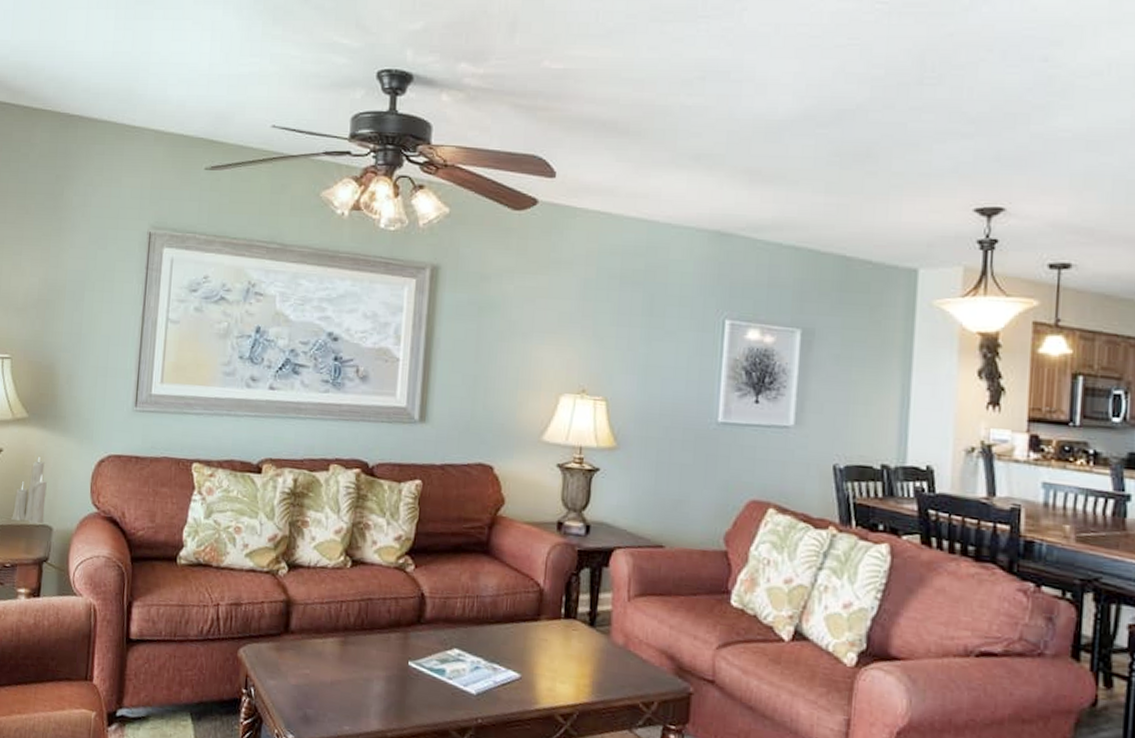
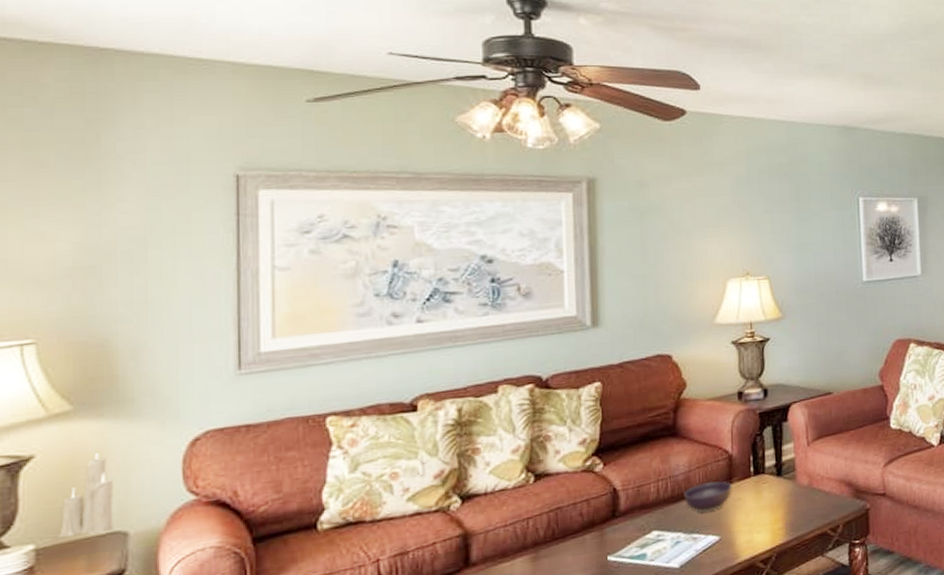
bowl: none [489,611,540,645] -> present [684,481,732,512]

